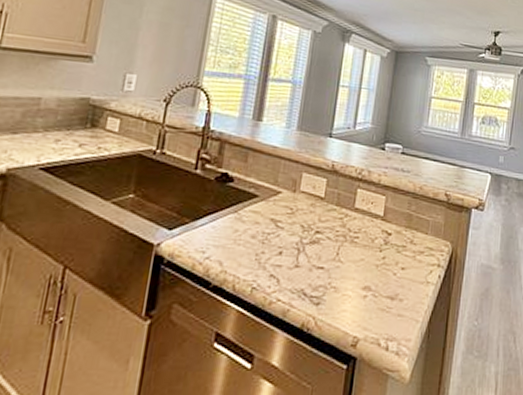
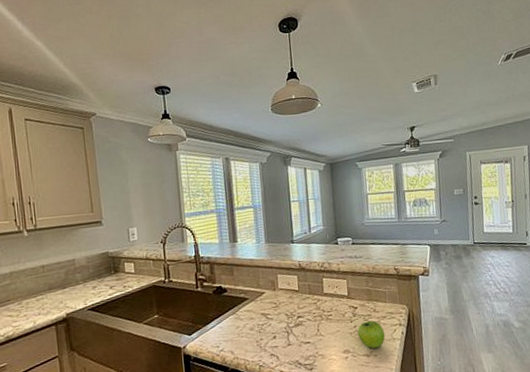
fruit: none [385,253,419,290] -> present [357,320,385,349]

